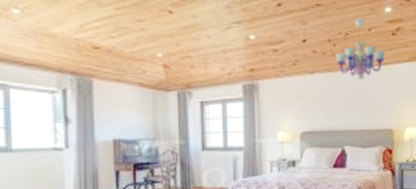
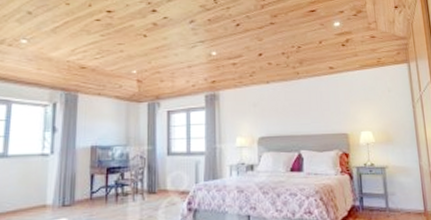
chandelier: present [335,17,386,79] -> none [289,32,337,87]

